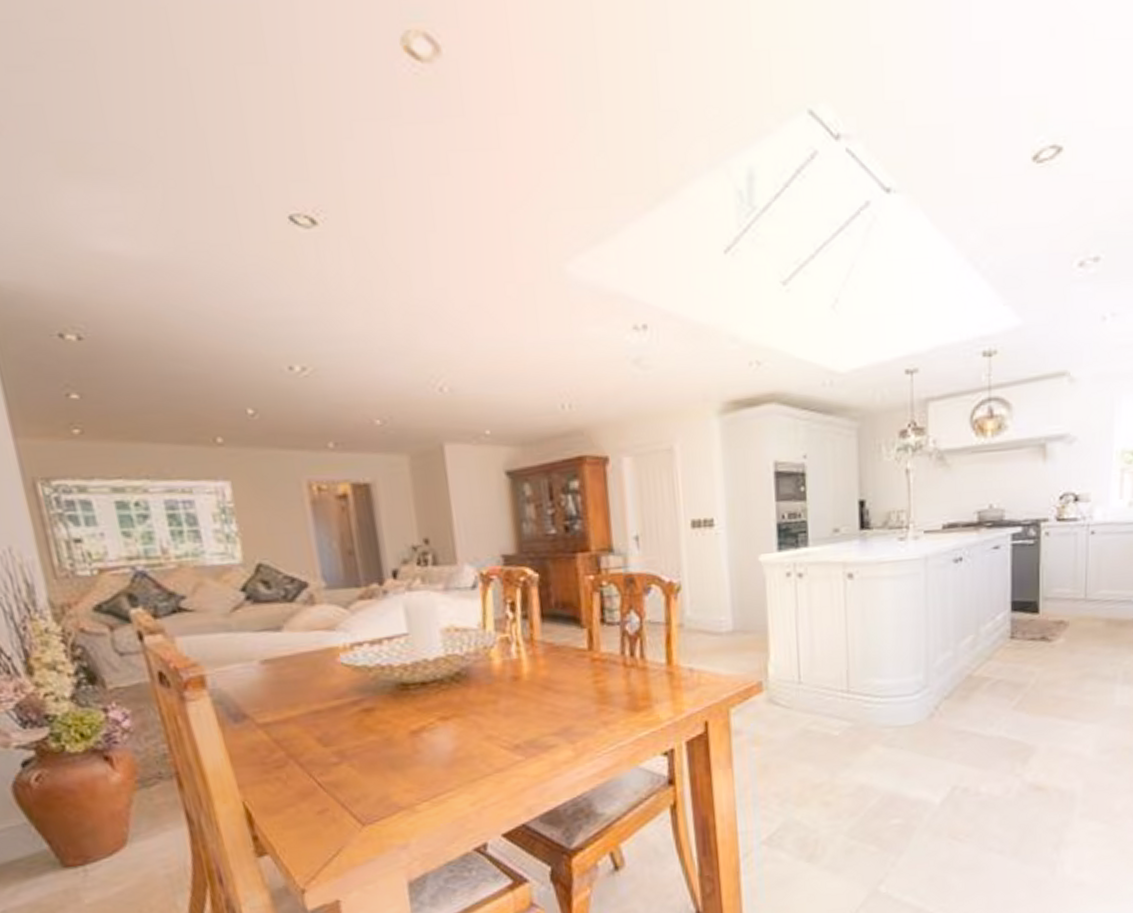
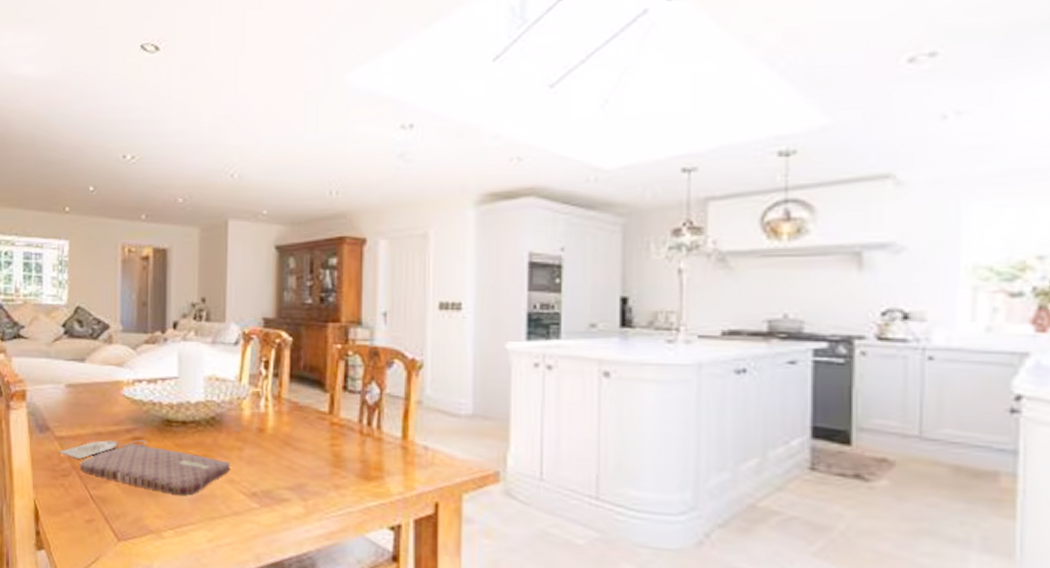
placemat: none [265,710,485,763] -> present [58,440,230,494]

